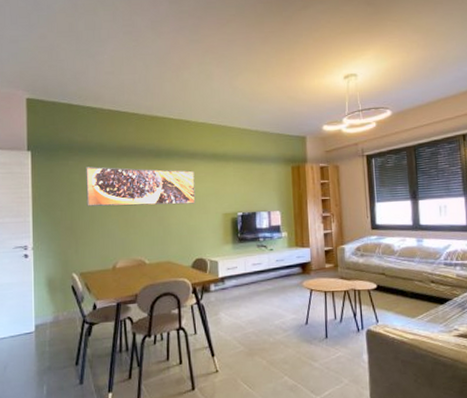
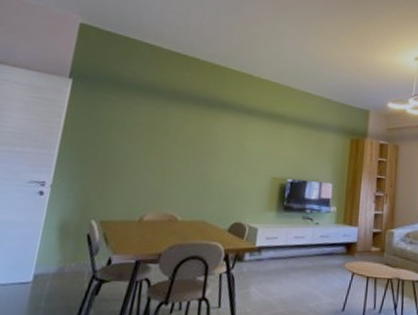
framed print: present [86,166,196,207] -> none [123,105,249,163]

